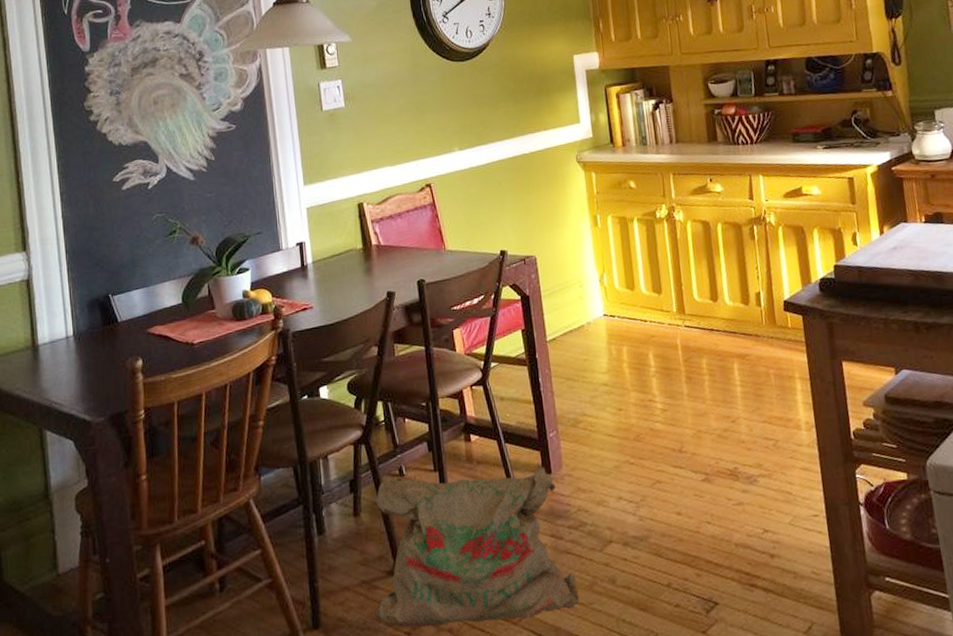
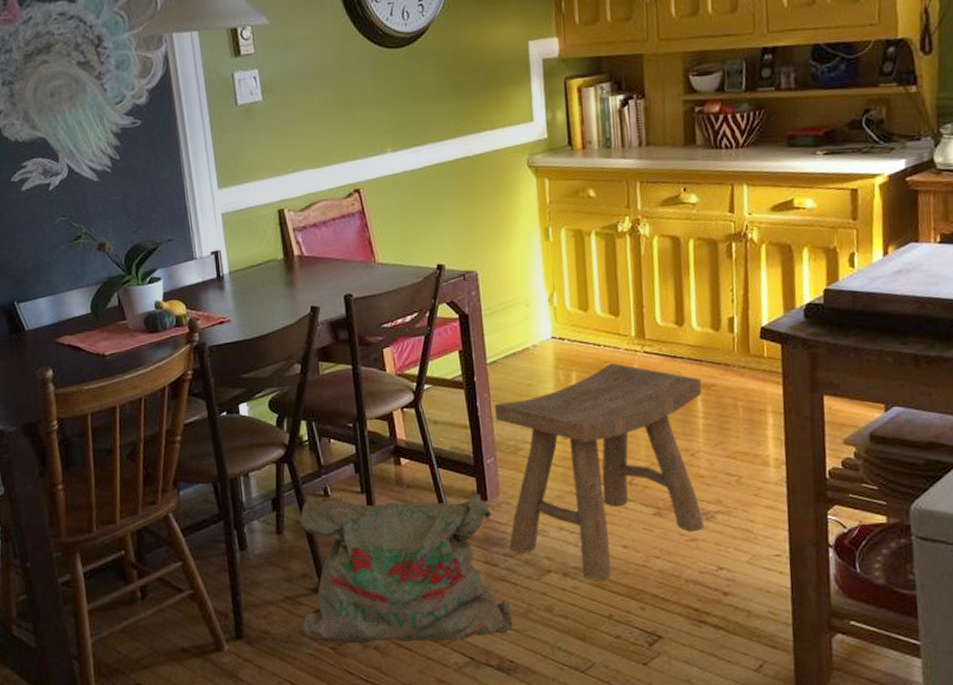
stool: none [555,336,748,549] -> present [495,362,703,580]

